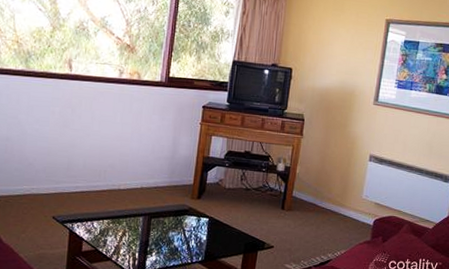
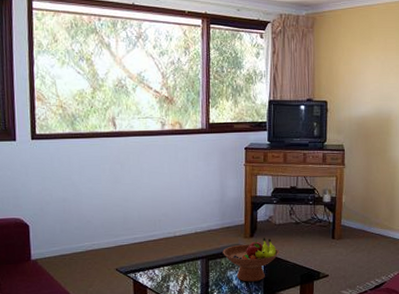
fruit bowl: none [167,200,227,246] -> present [223,237,280,282]

